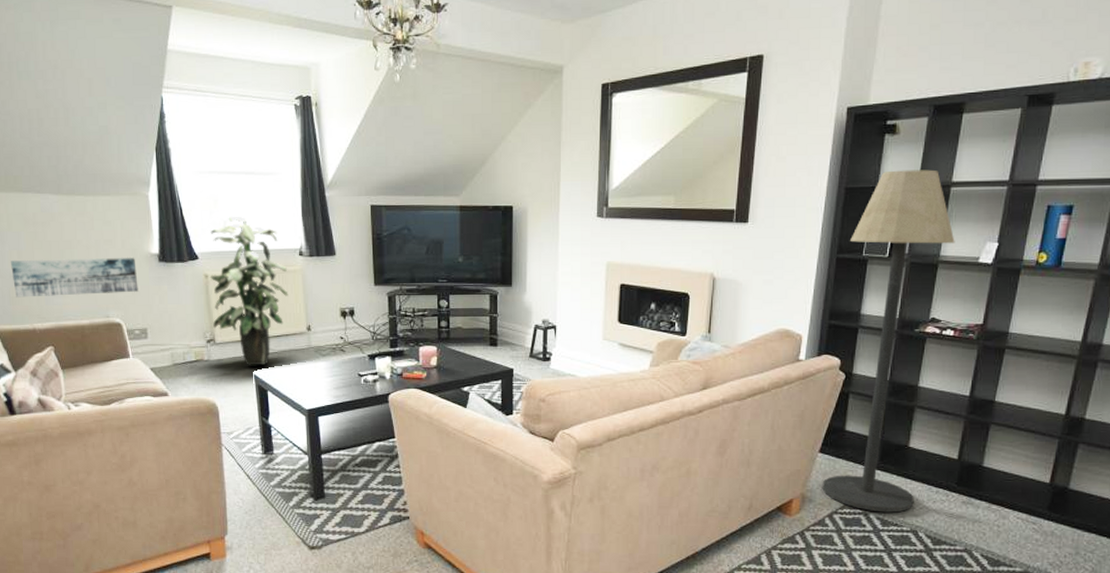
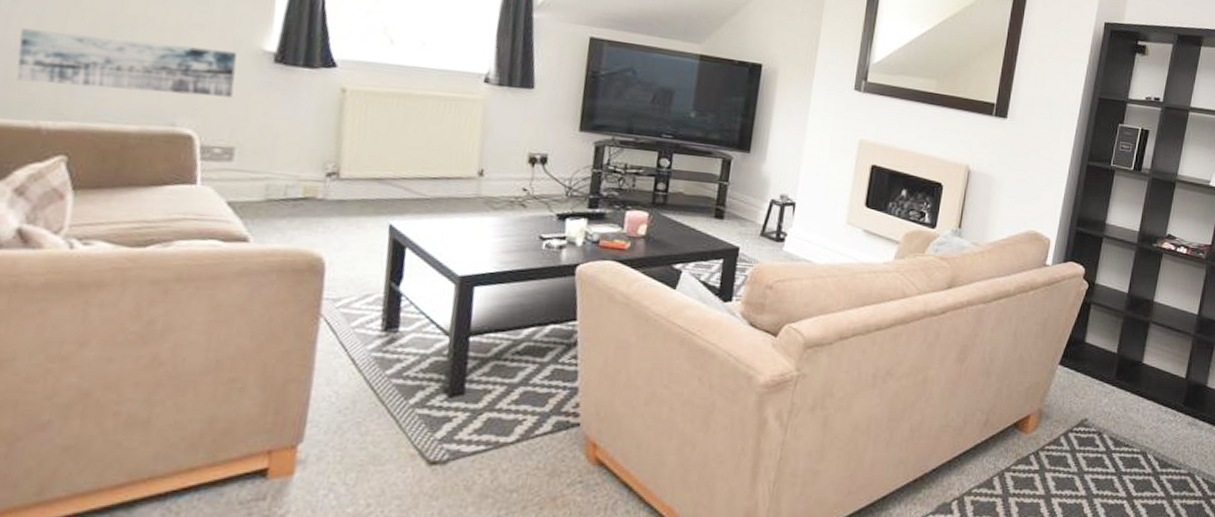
indoor plant: present [209,216,289,366] -> none [340,21,464,215]
floor lamp: present [822,169,955,513] -> none [1059,88,1191,433]

